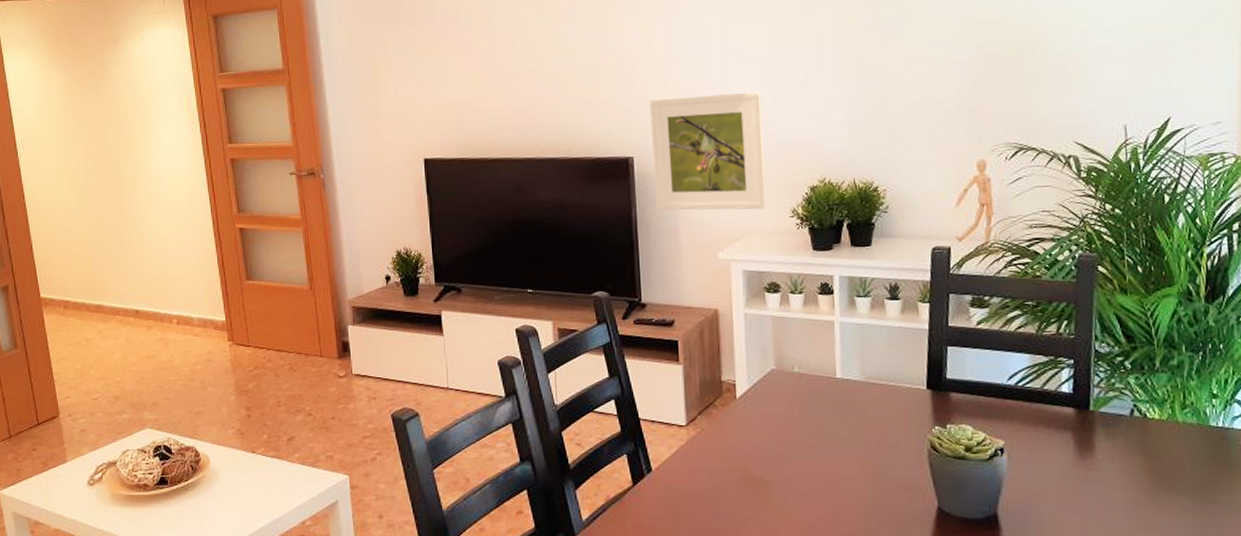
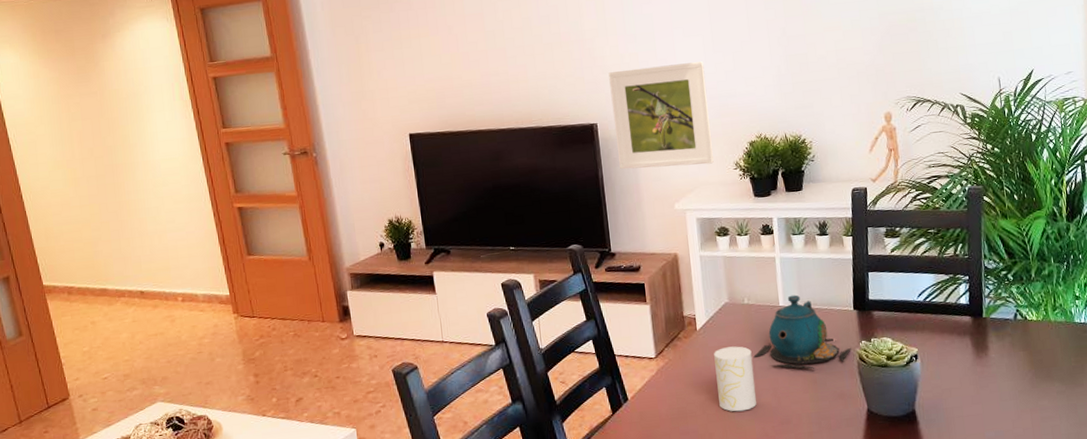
cup: none [755,420,804,496] -> present [714,346,757,412]
teapot: none [802,366,923,454] -> present [753,295,852,370]

